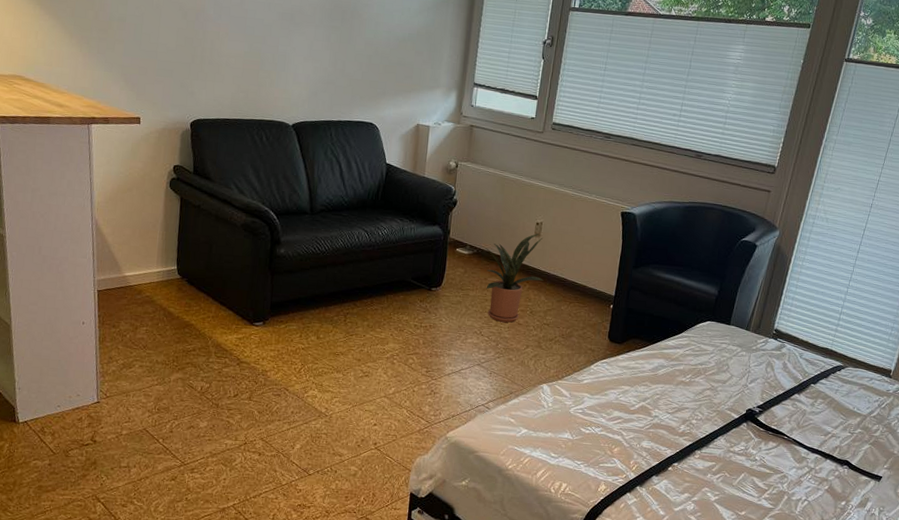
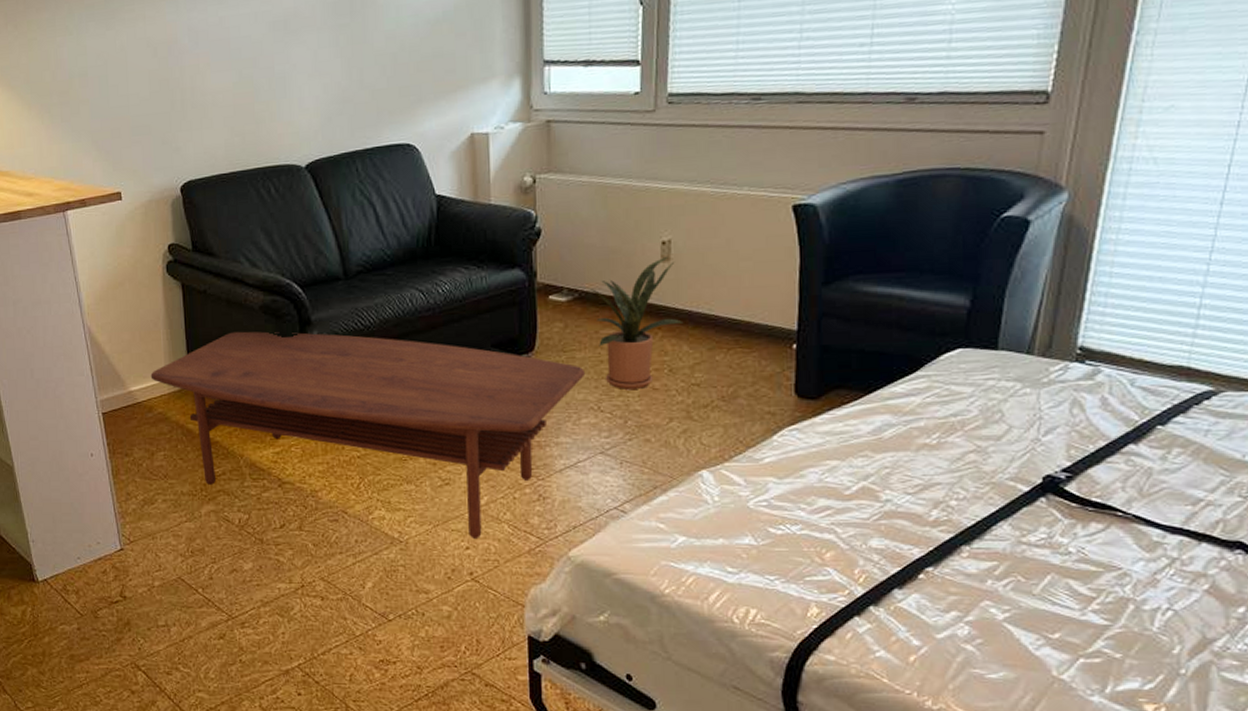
coffee table: none [144,241,475,418] -> present [150,331,586,538]

